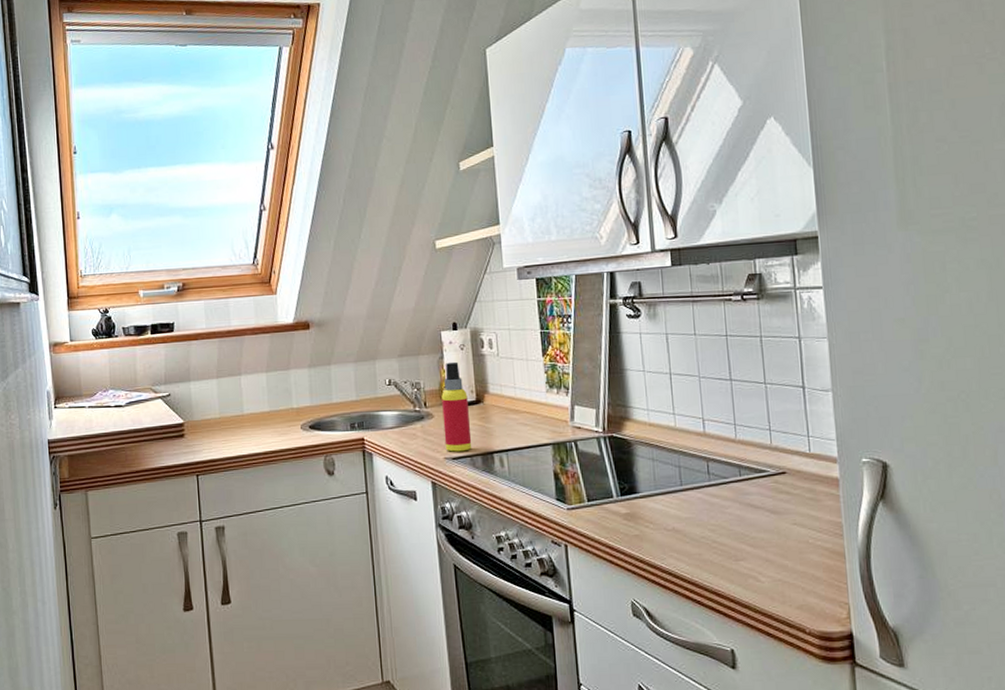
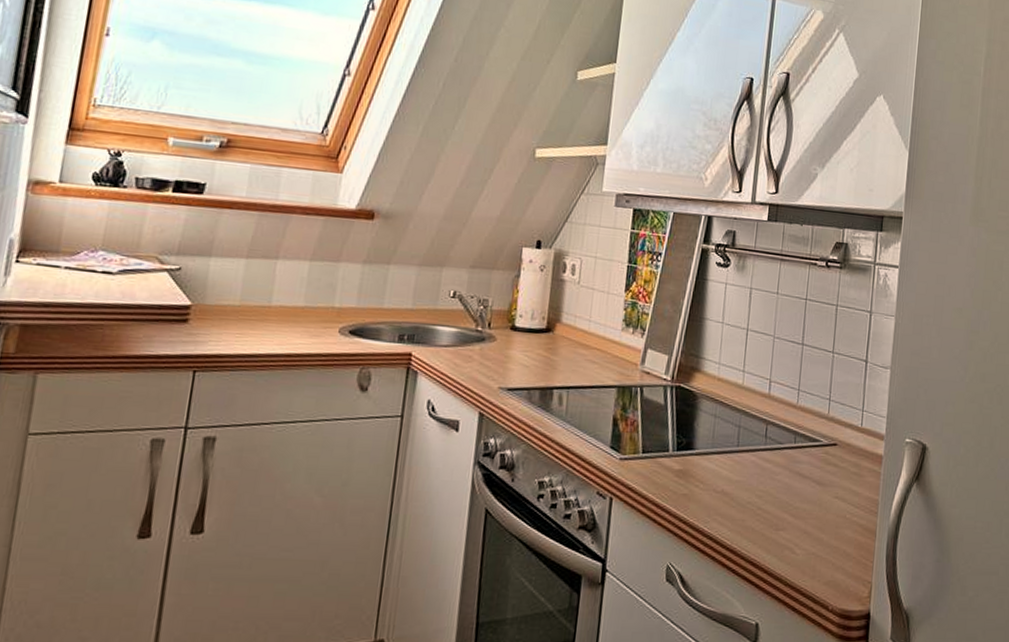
spray bottle: present [441,361,472,452] -> none [502,282,538,383]

